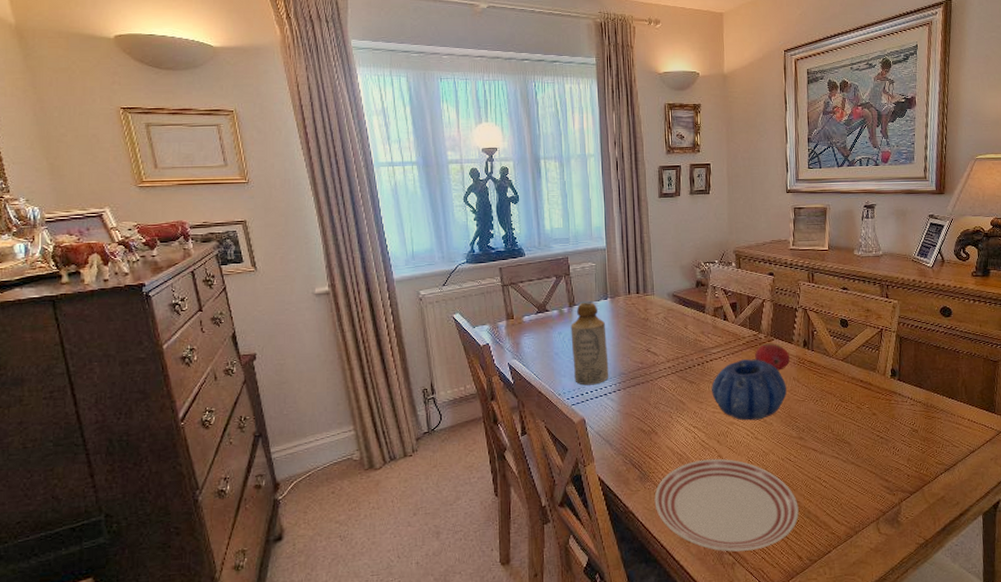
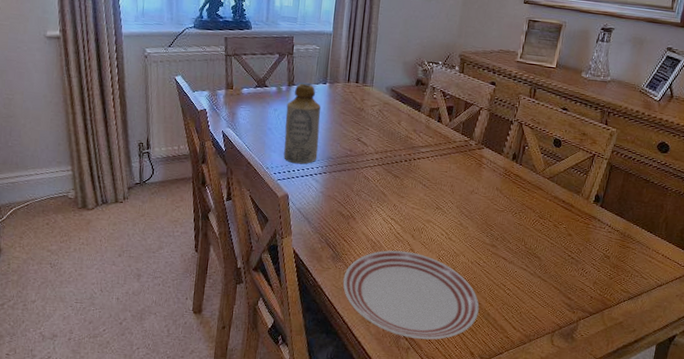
decorative bowl: present [712,359,787,421] -> none [414,162,489,223]
fruit: present [755,343,791,371] -> none [462,150,497,179]

